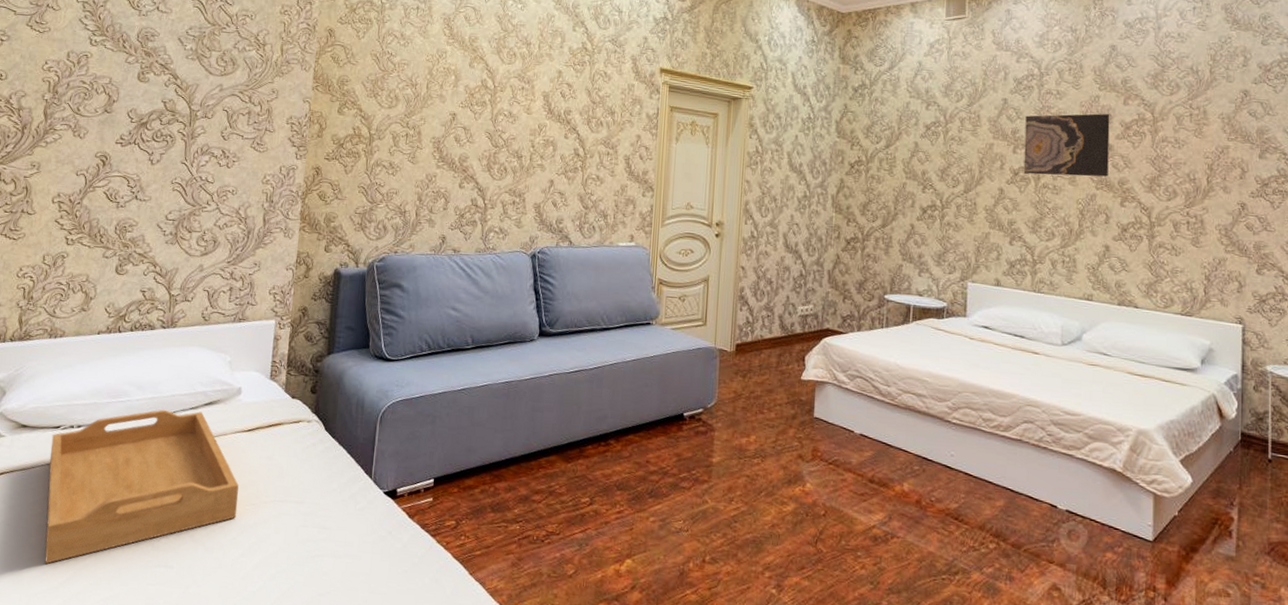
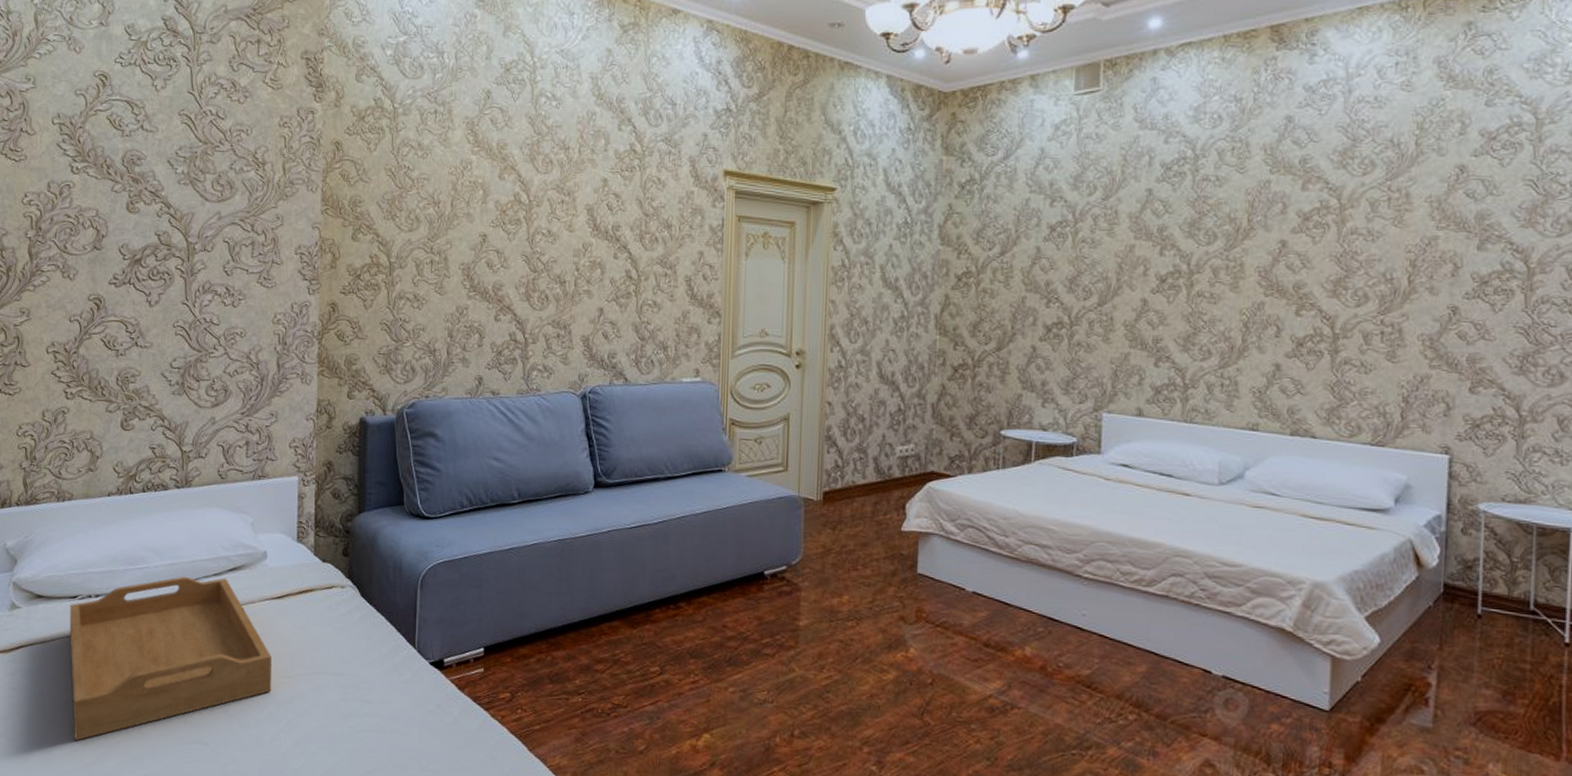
wall art: present [1023,113,1110,177] -> none [1172,201,1284,281]

